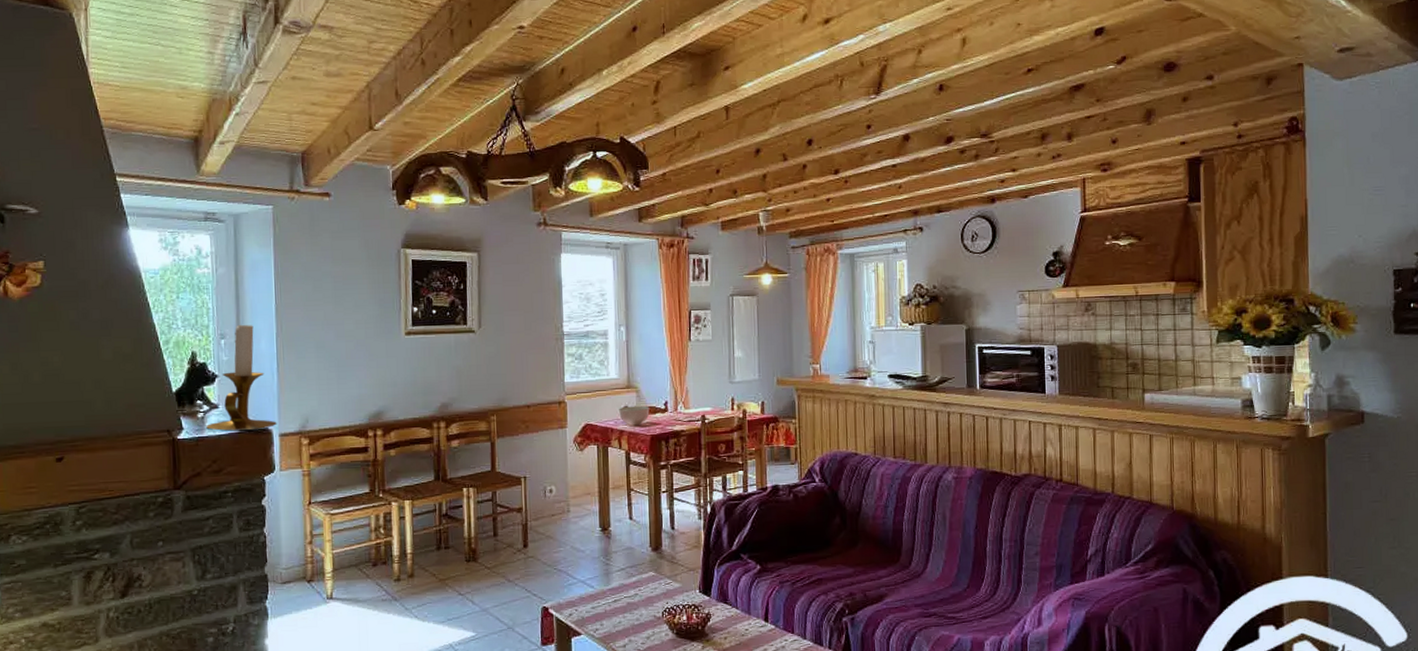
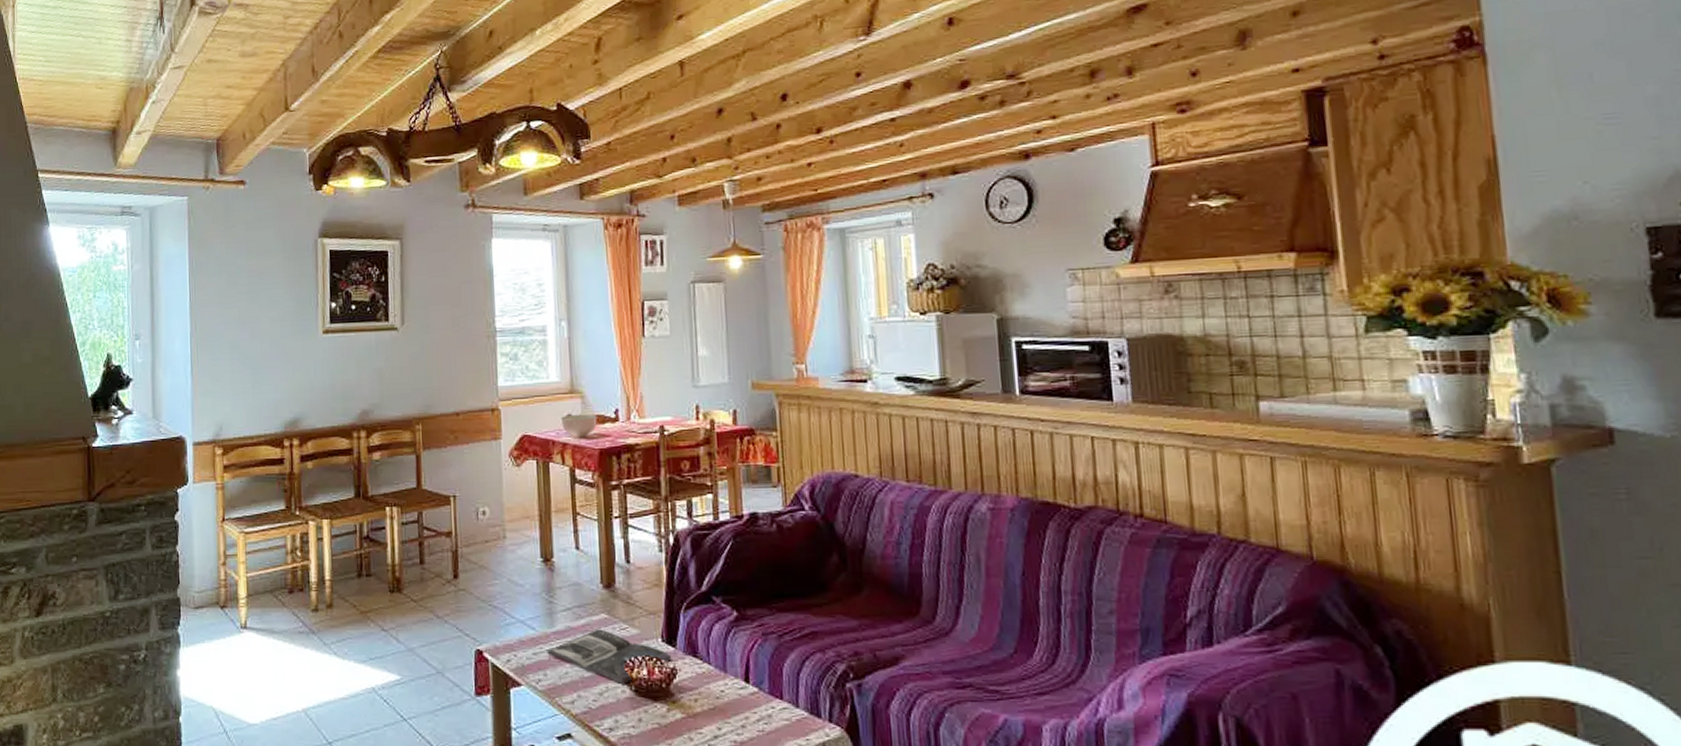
candlestick: present [206,324,277,431] -> none [120,324,191,439]
magazine: none [603,584,707,628] -> present [547,629,672,684]

